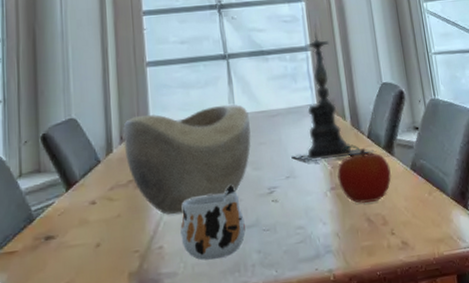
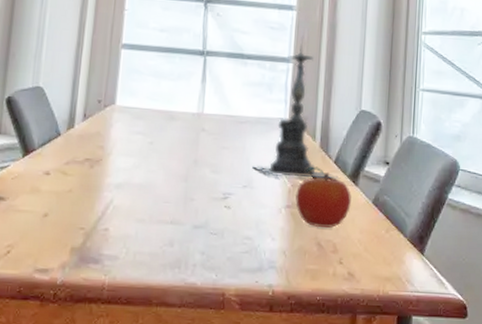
decorative bowl: present [123,103,251,215] -> none [86,96,217,201]
mug: present [180,184,246,261] -> none [127,182,194,252]

